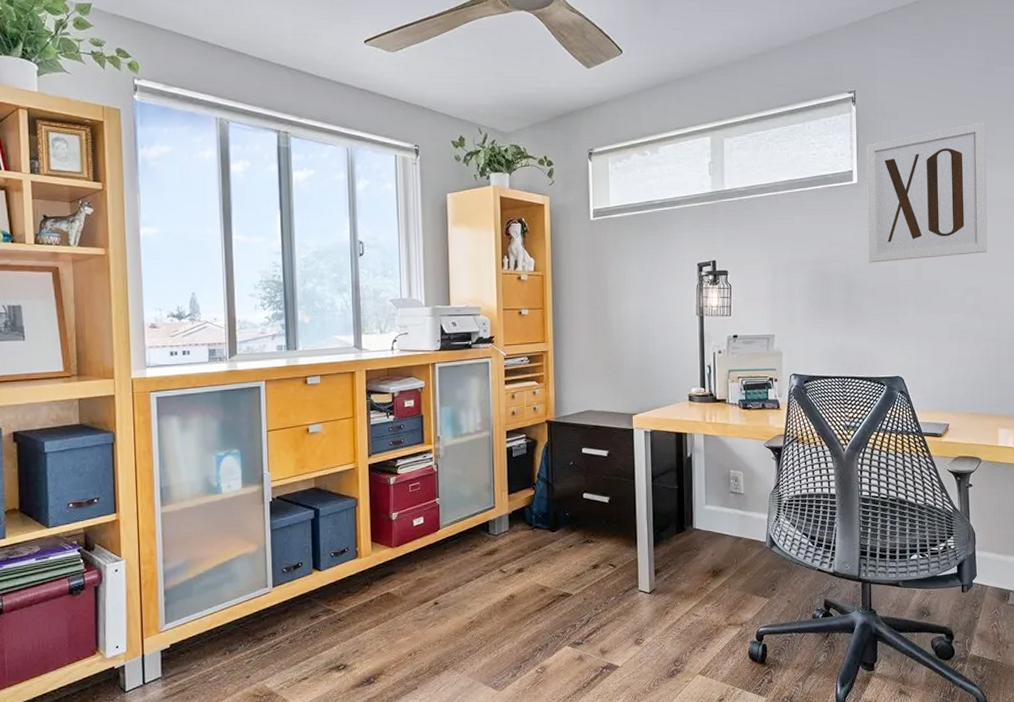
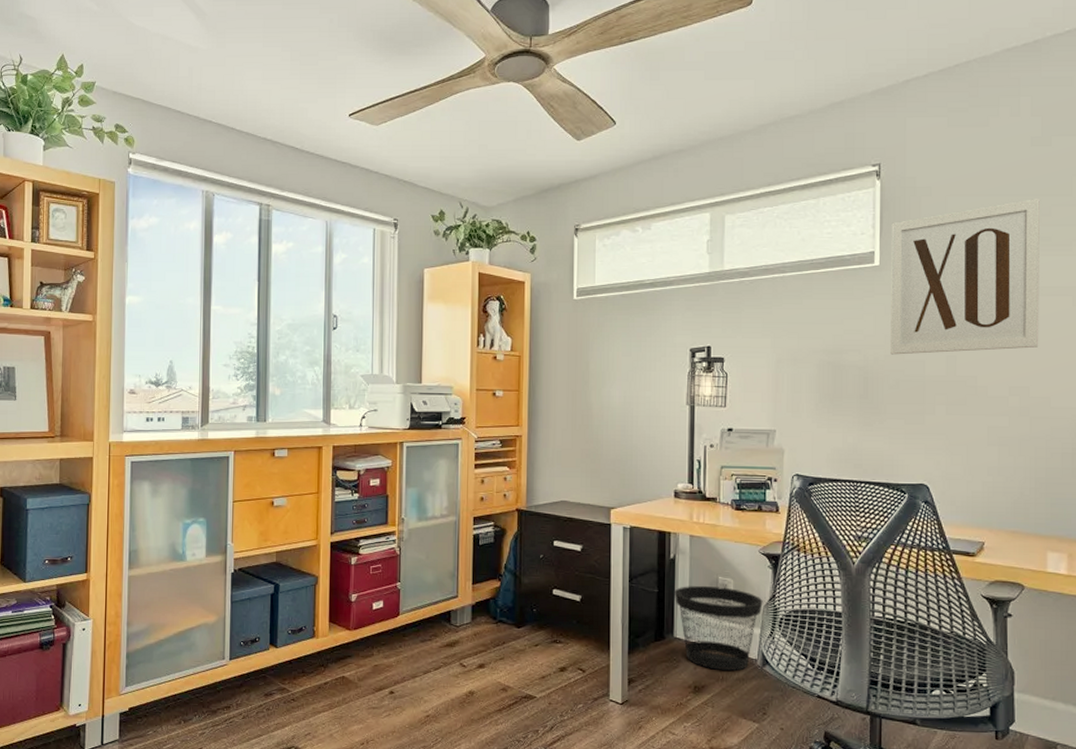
wastebasket: none [691,479,769,554] -> present [674,585,763,671]

